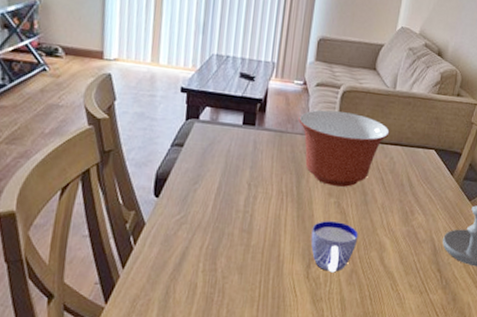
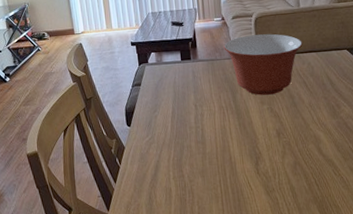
cup: present [311,221,358,273] -> none [253,124,295,167]

